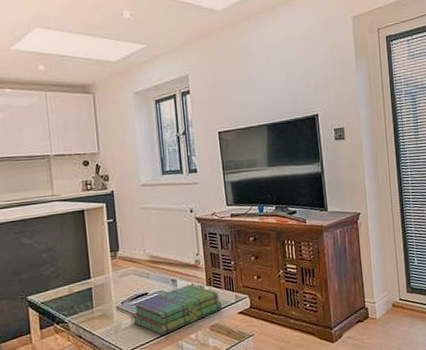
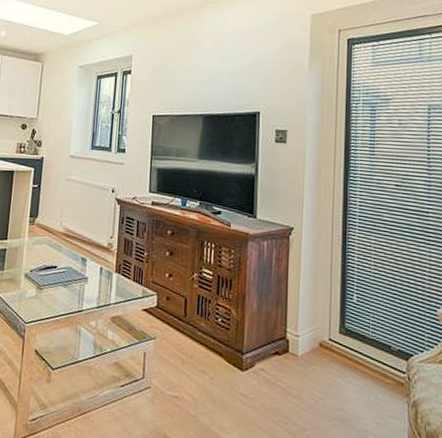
stack of books: present [131,284,222,335] -> none [37,267,127,315]

